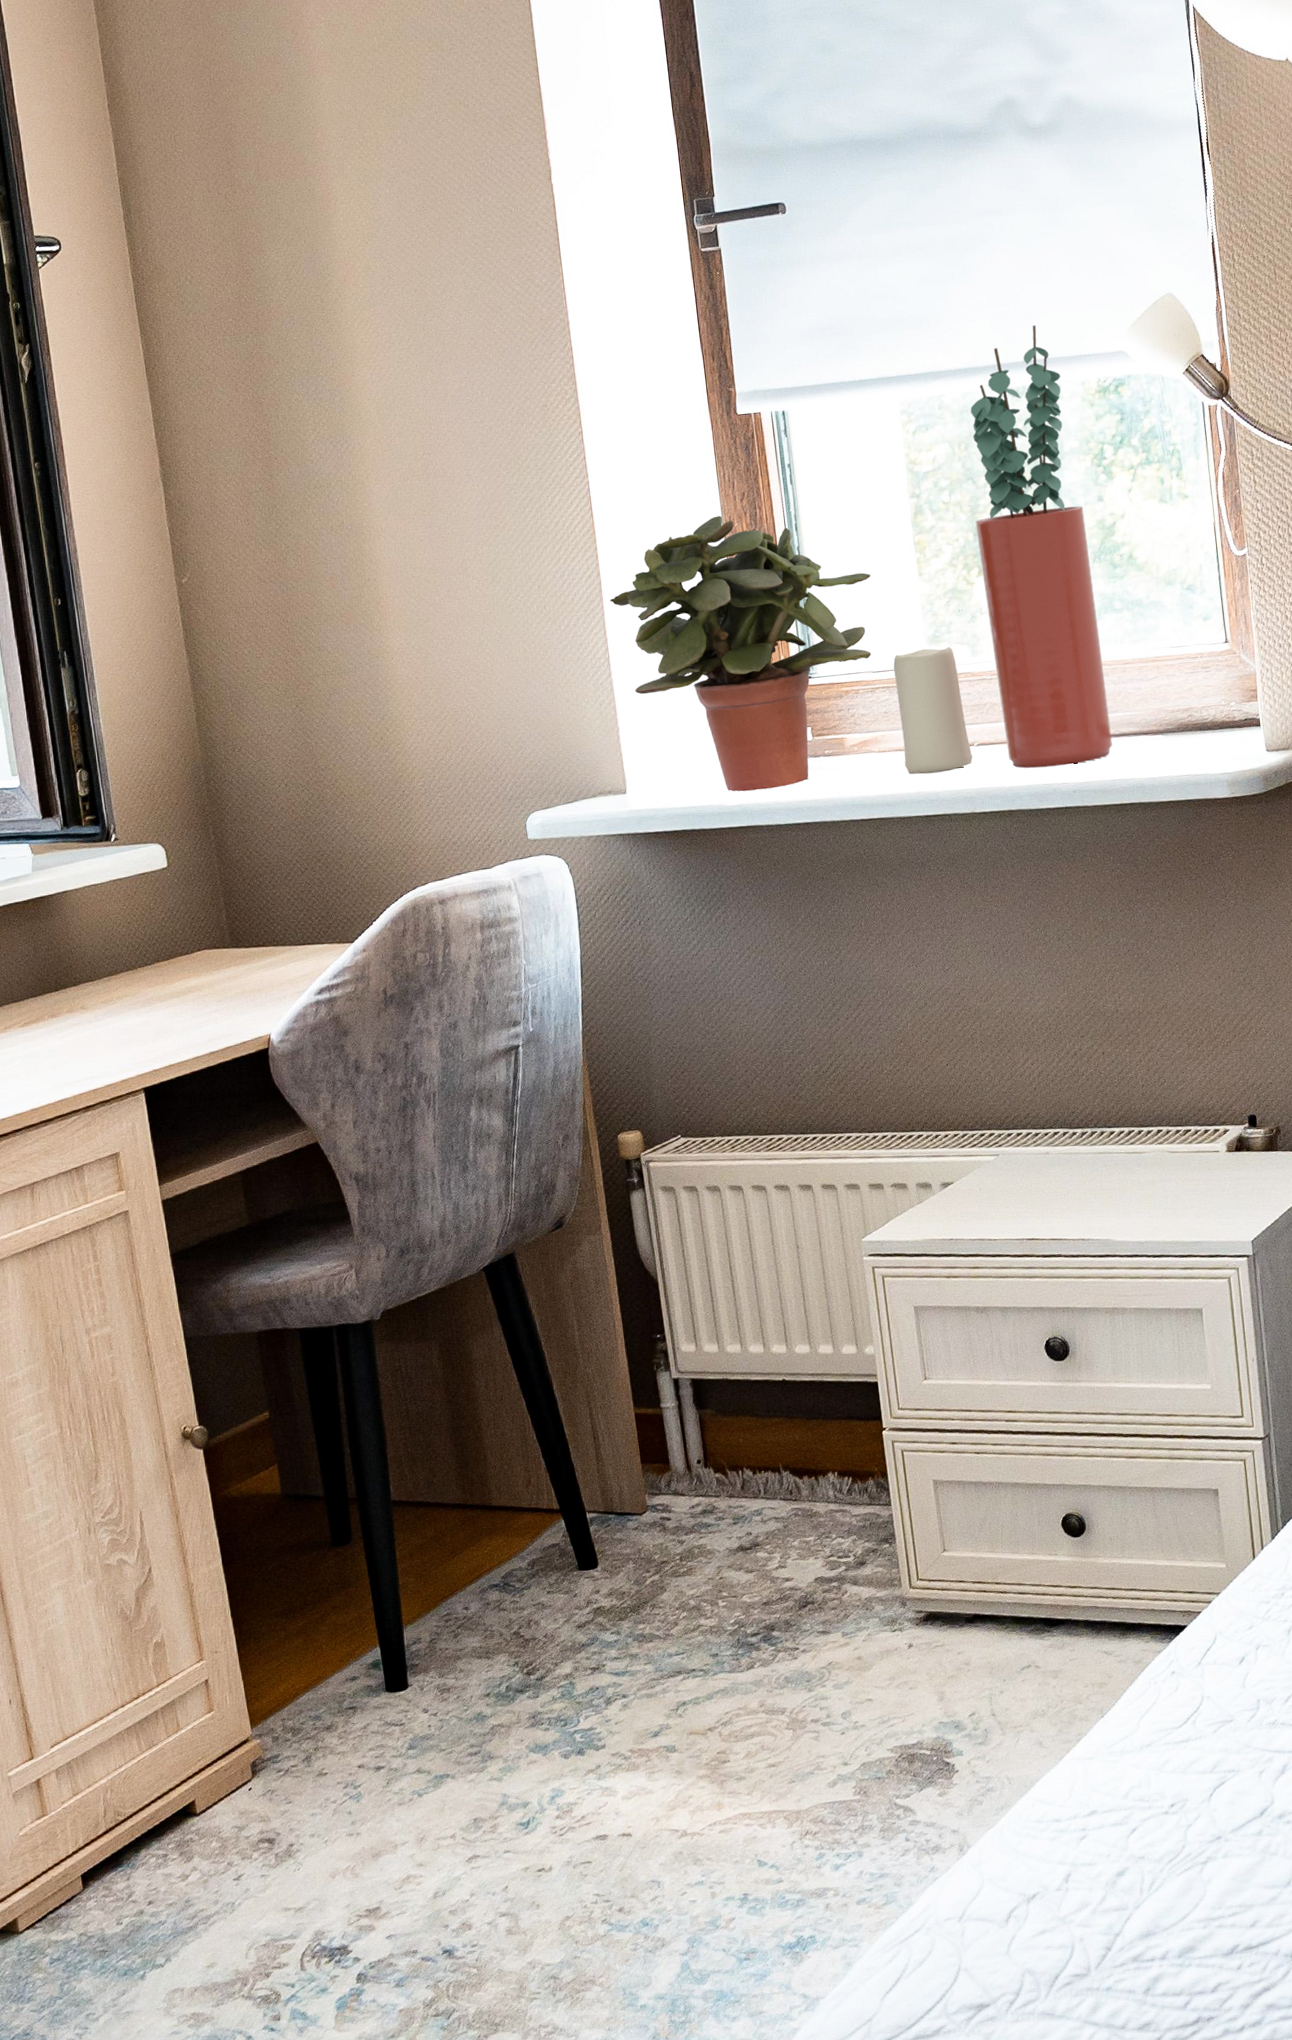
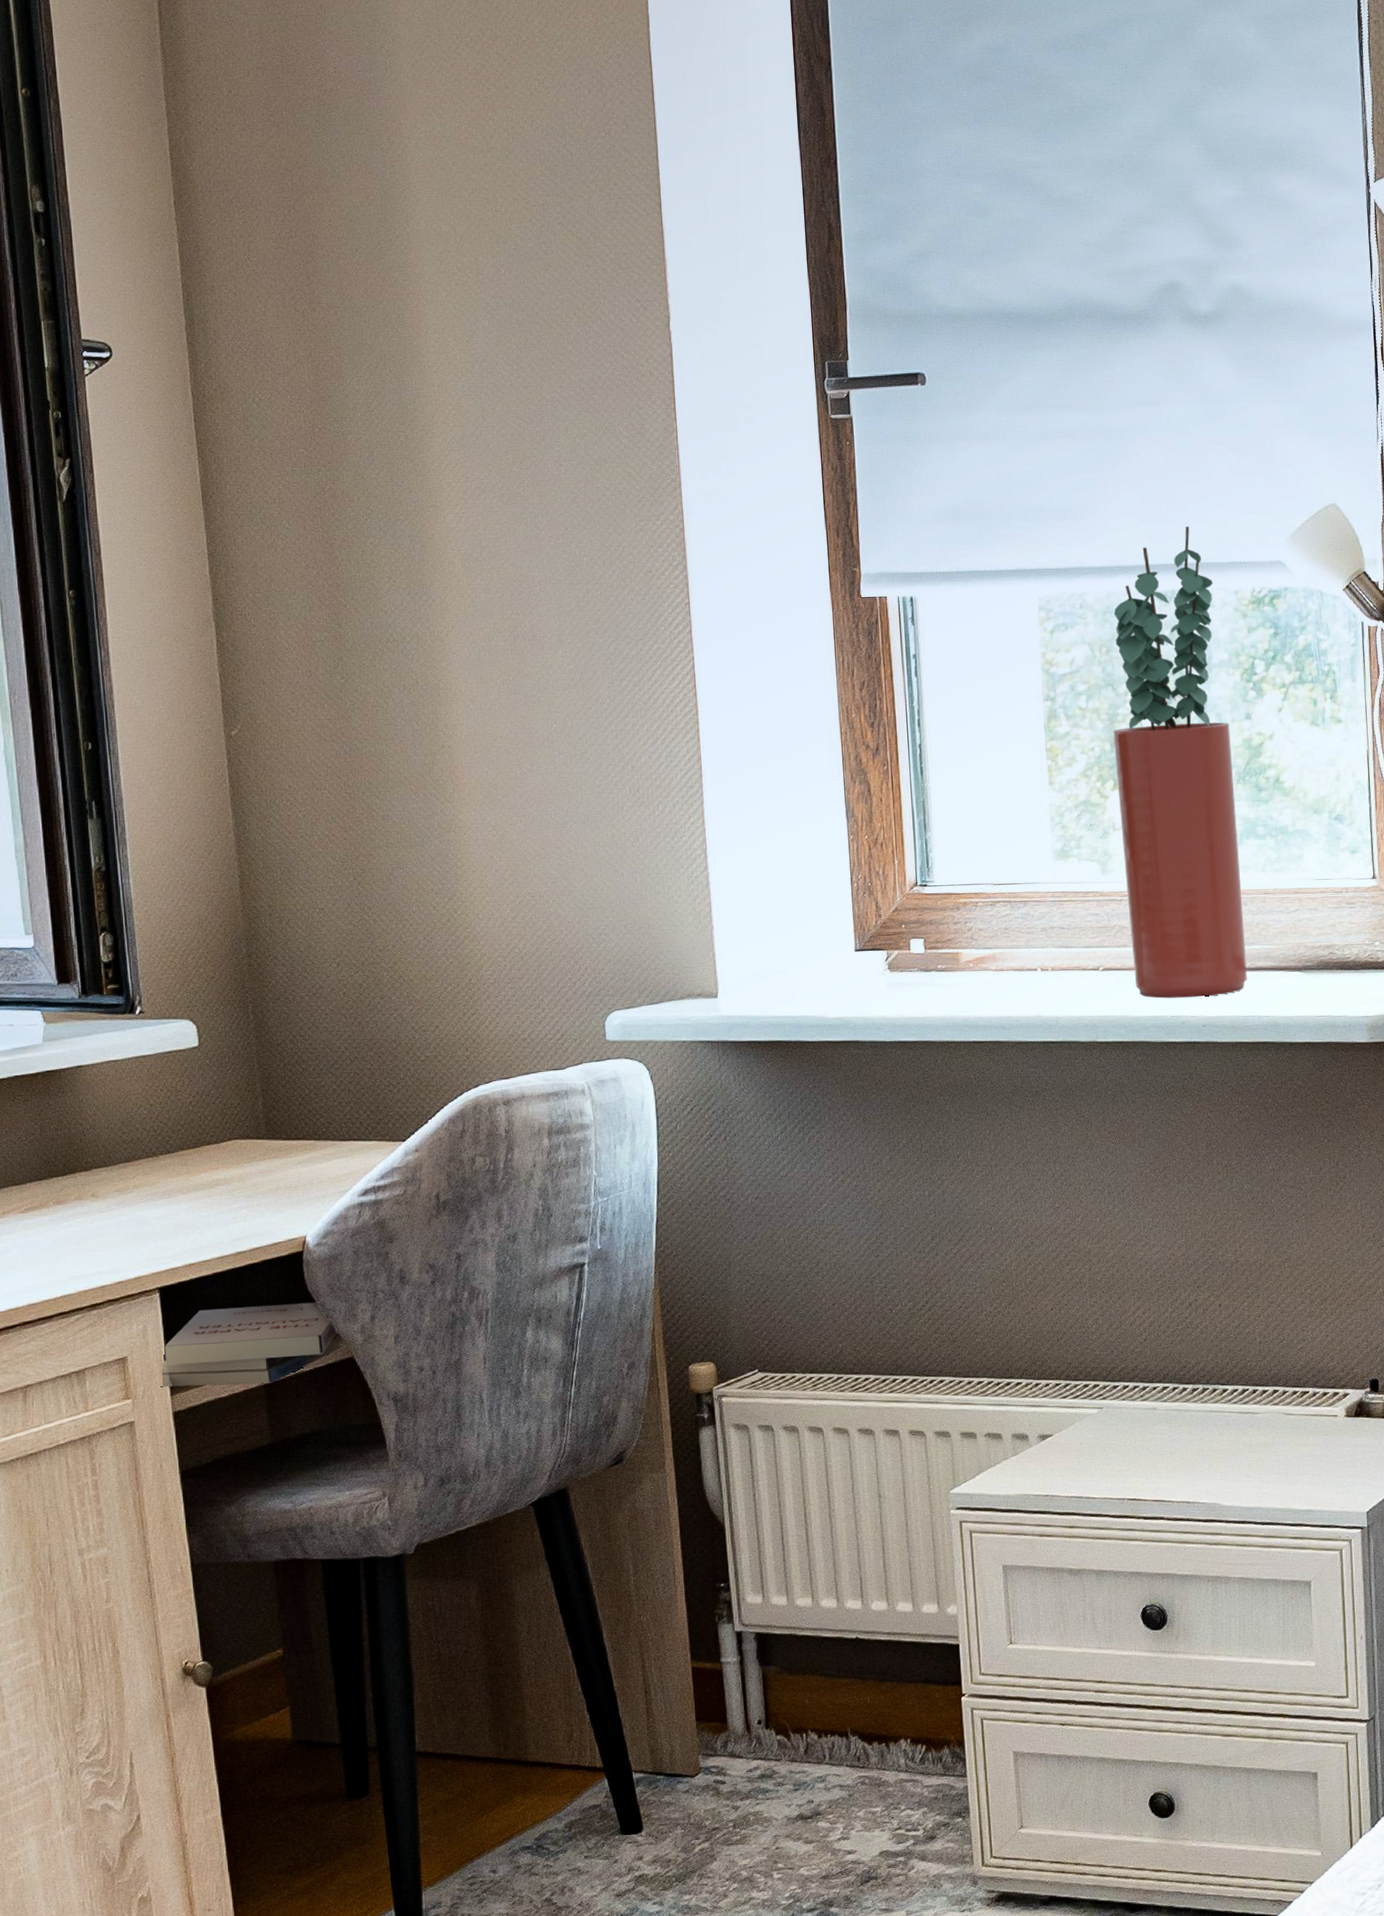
books: none [150,1093,306,1178] -> present [160,1302,340,1387]
potted plant: present [609,516,872,792] -> none [710,705,998,1004]
candle: present [893,647,973,775] -> none [1017,863,1097,997]

